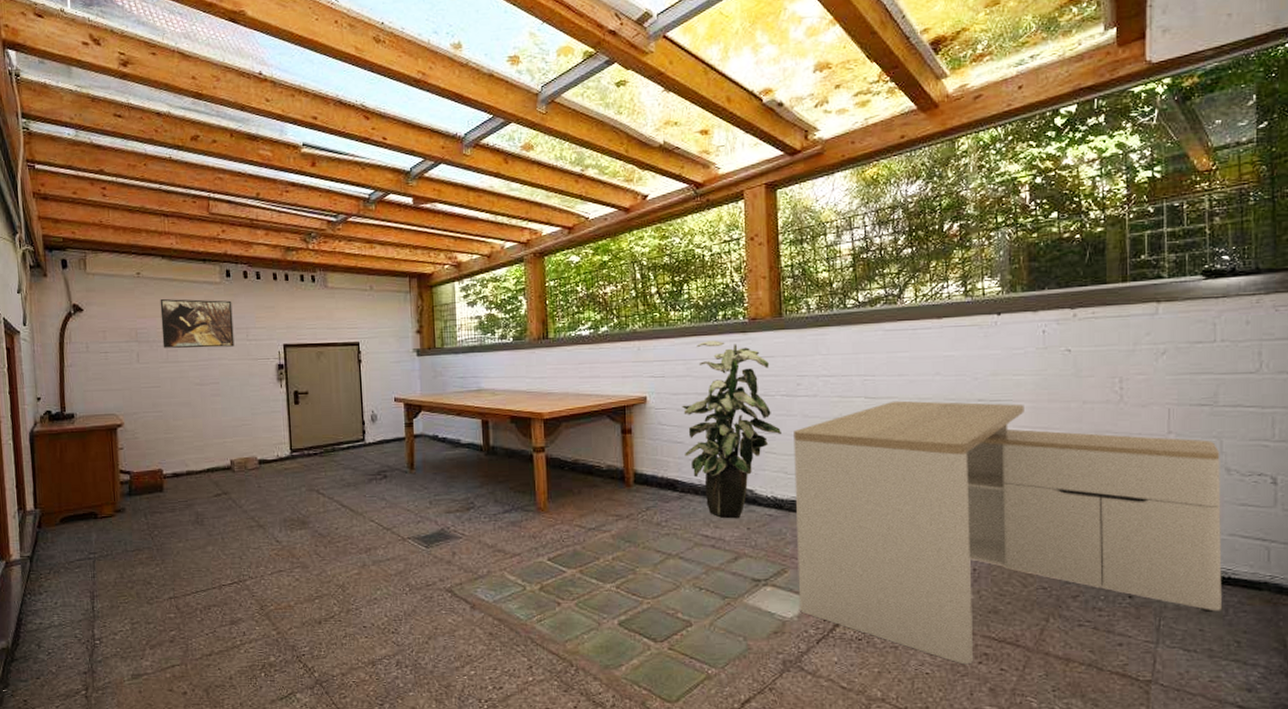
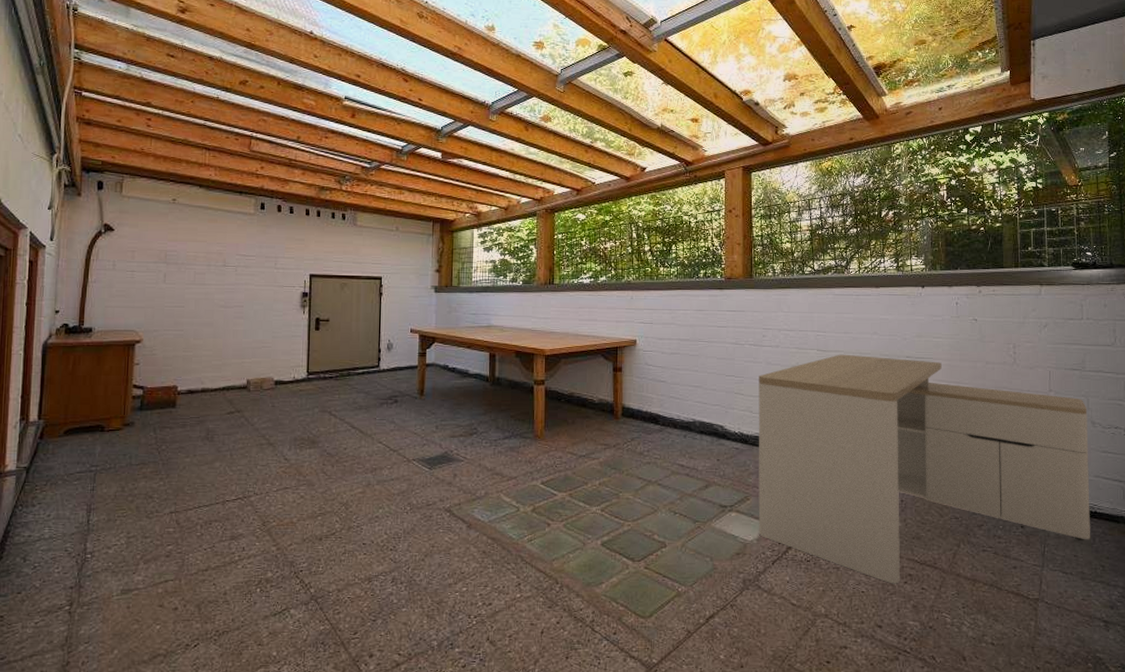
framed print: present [160,299,235,348] -> none [191,225,264,274]
indoor plant: present [682,340,781,519] -> none [666,294,748,451]

